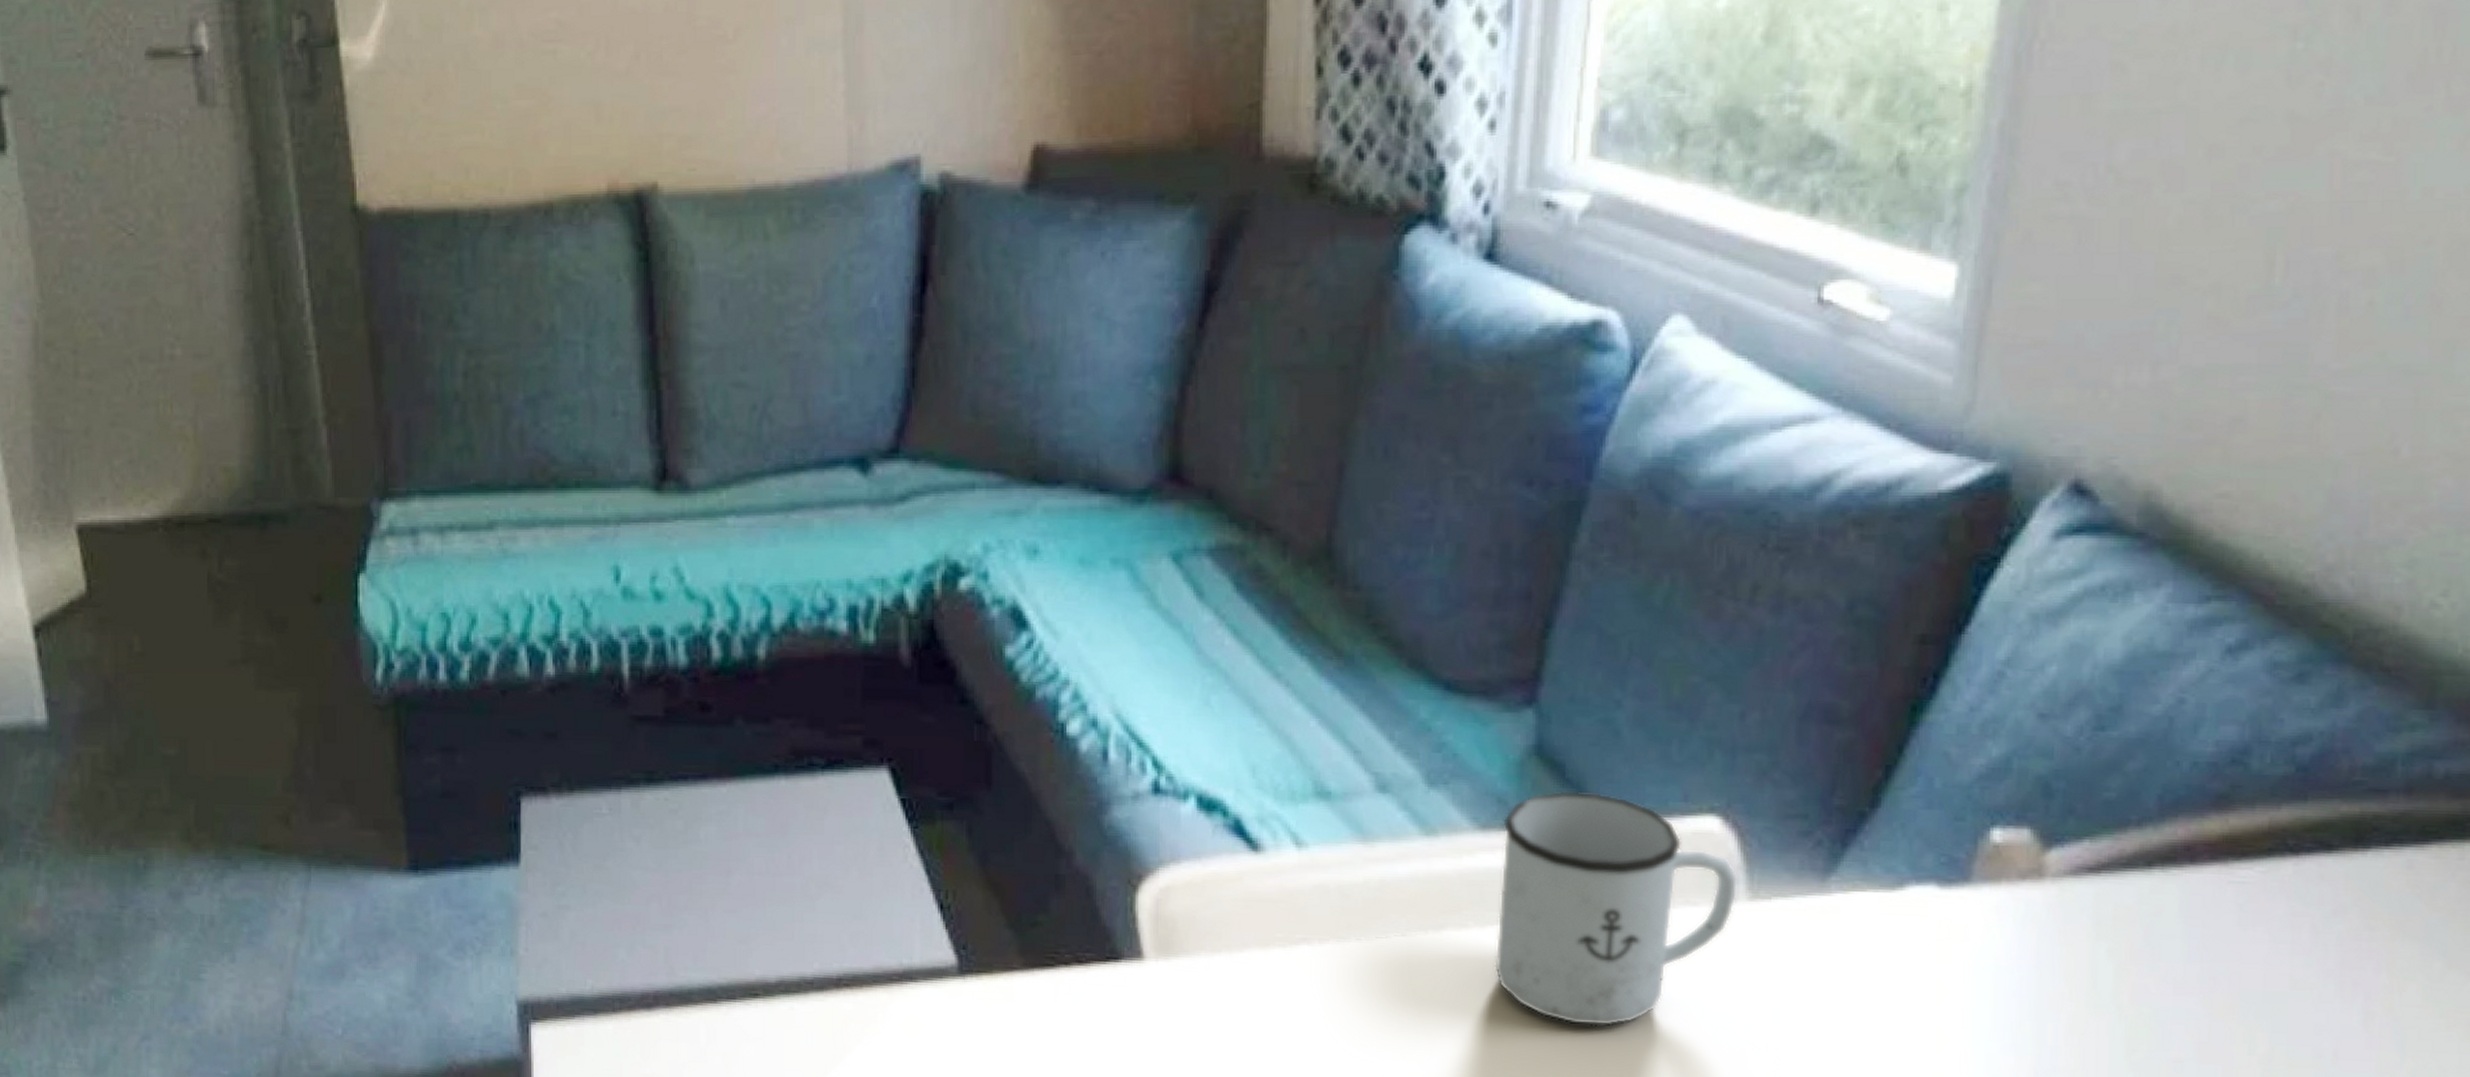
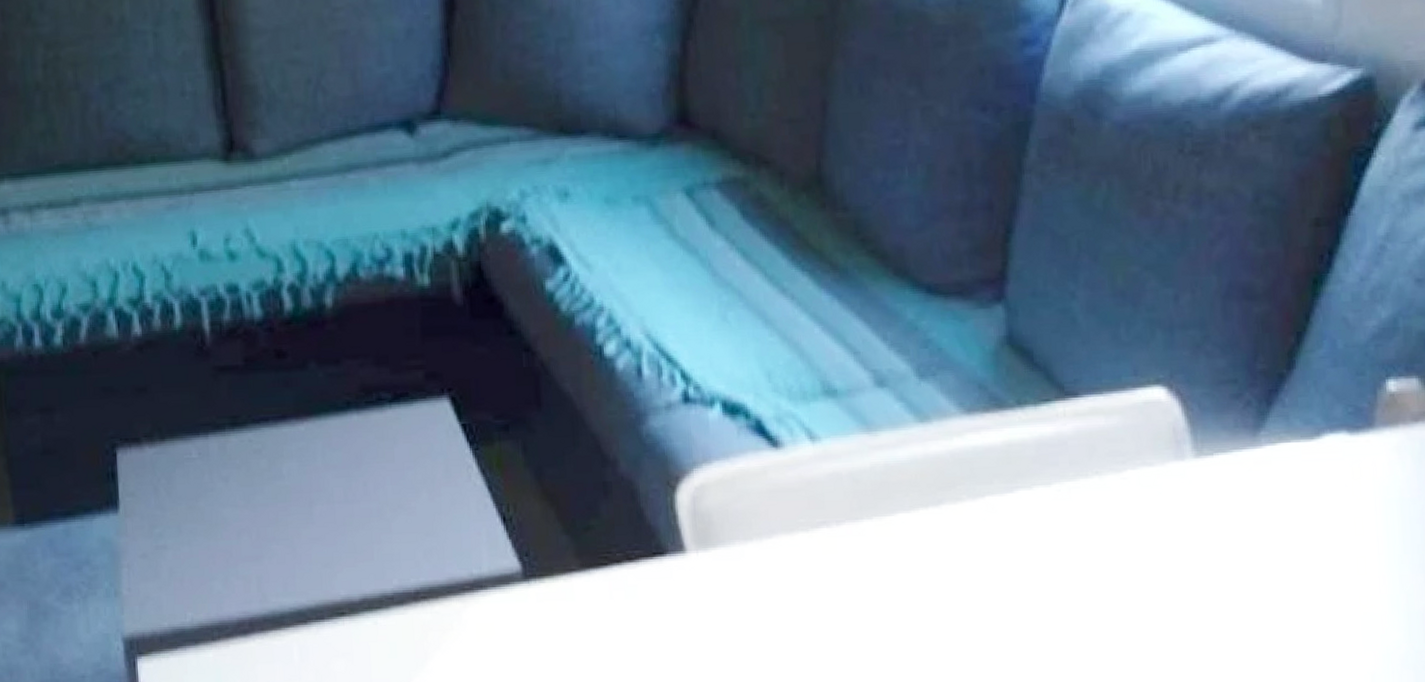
mug: present [1494,791,1738,1027] -> none [984,373,1185,579]

